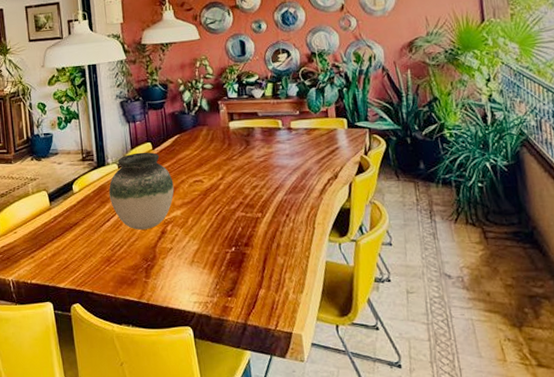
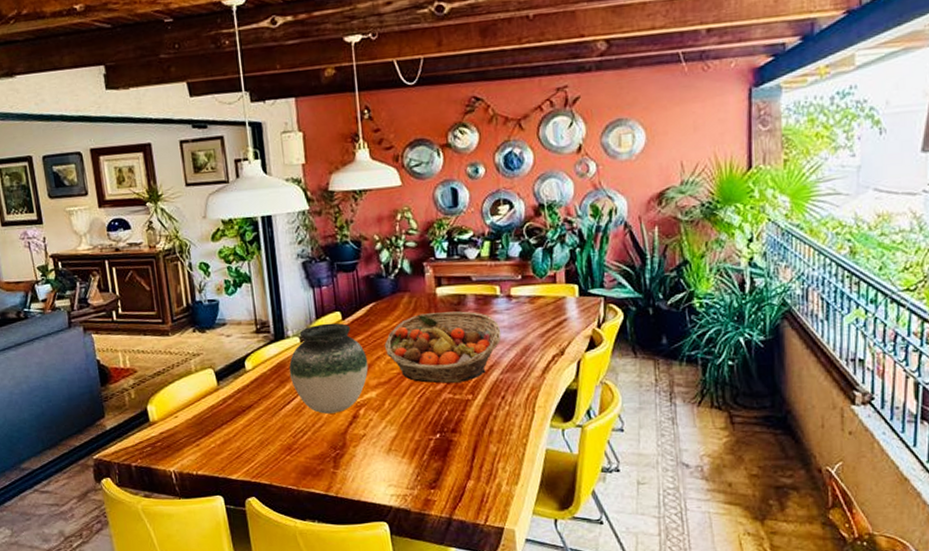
fruit basket: none [187,141,285,203] -> present [384,311,502,384]

